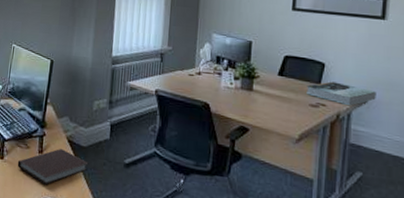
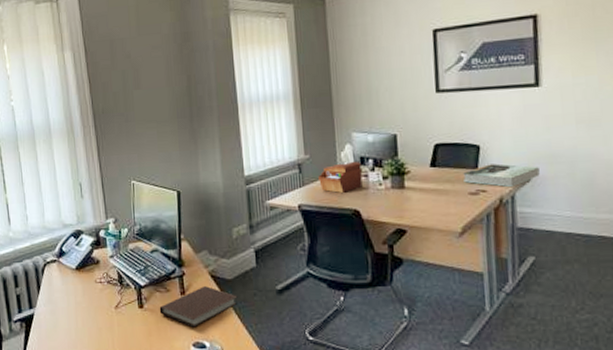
sewing box: none [177,59,217,86] -> present [319,161,363,193]

